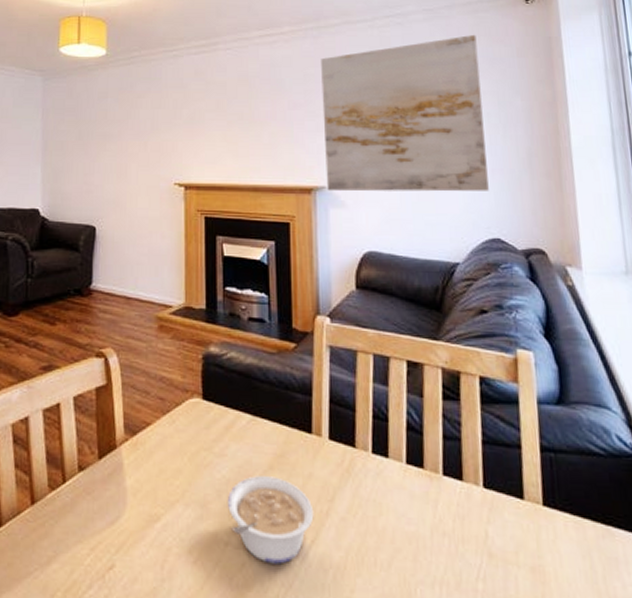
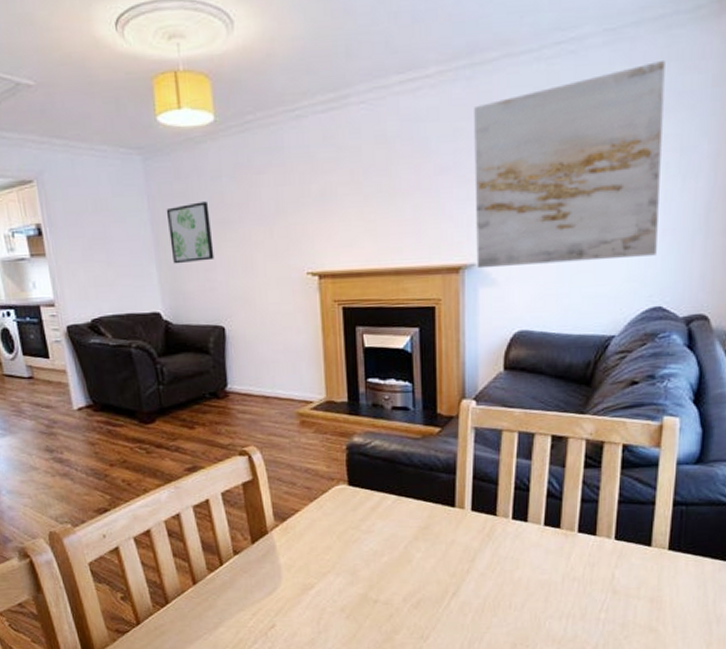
wall art: none [56,117,94,168] -> present [166,201,215,264]
legume: present [227,476,314,565] -> none [375,545,456,613]

